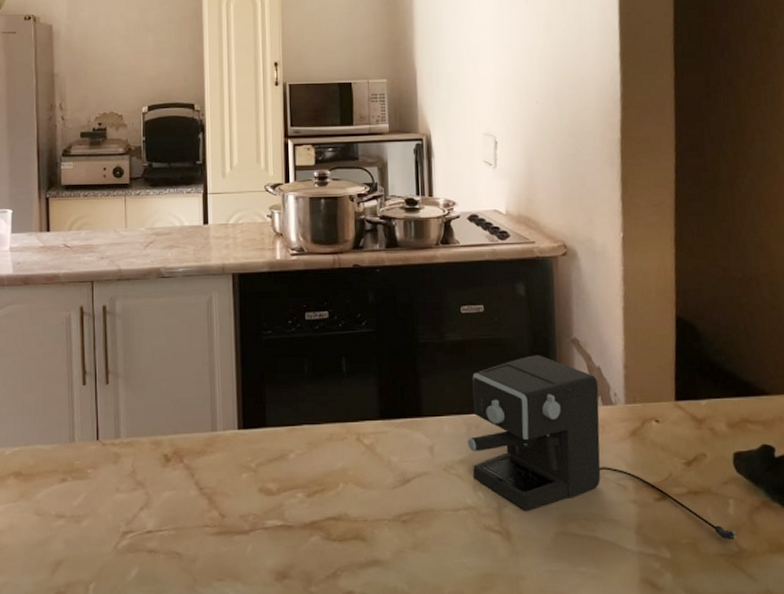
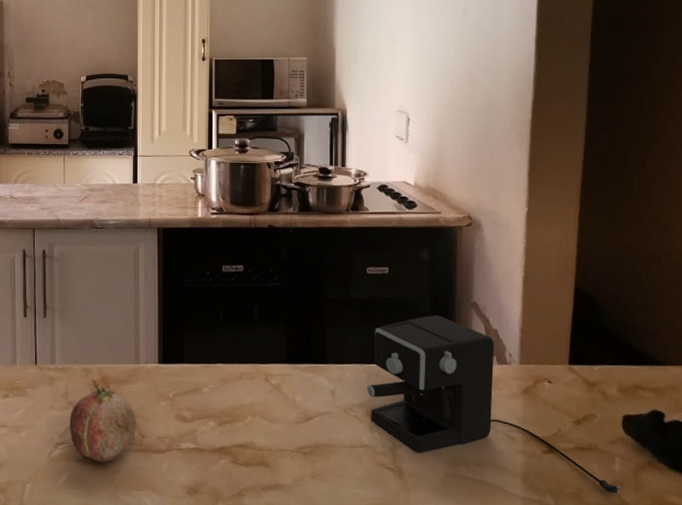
fruit: none [138,460,216,550] -> present [69,385,137,462]

